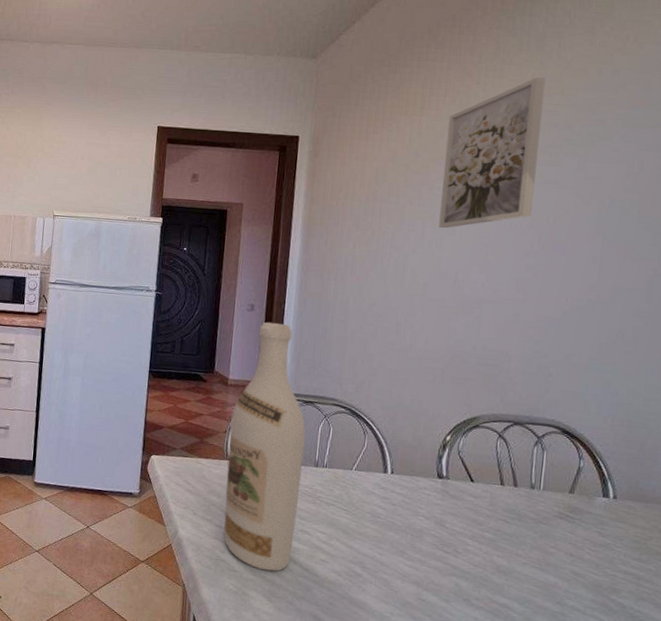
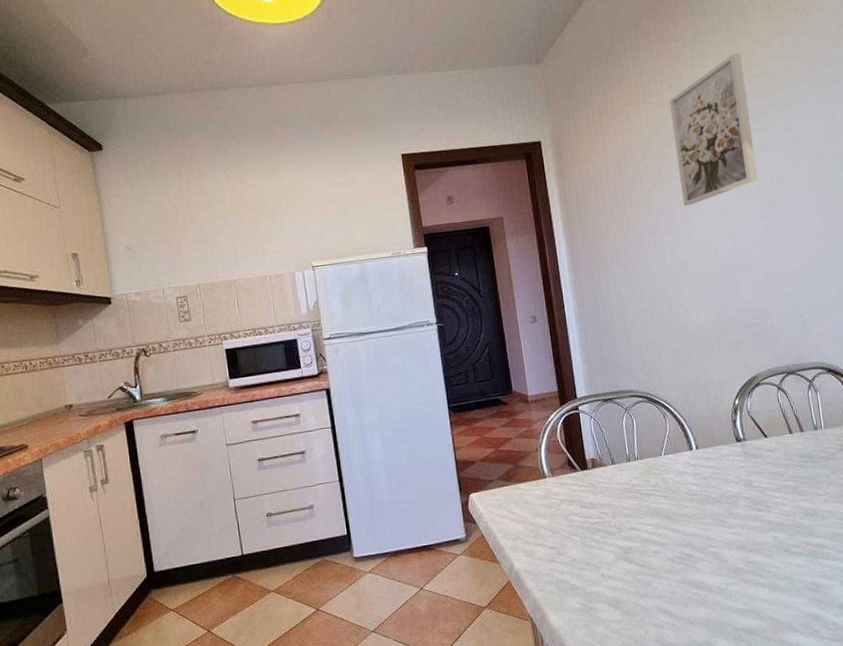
wine bottle: present [224,322,306,572] -> none [539,328,626,579]

